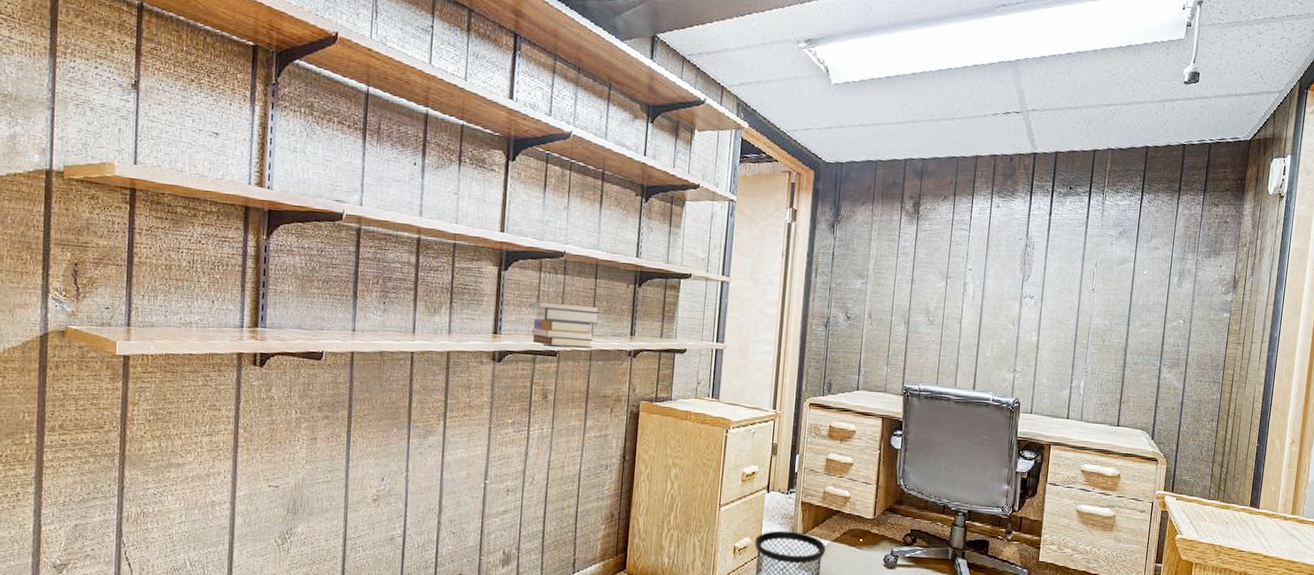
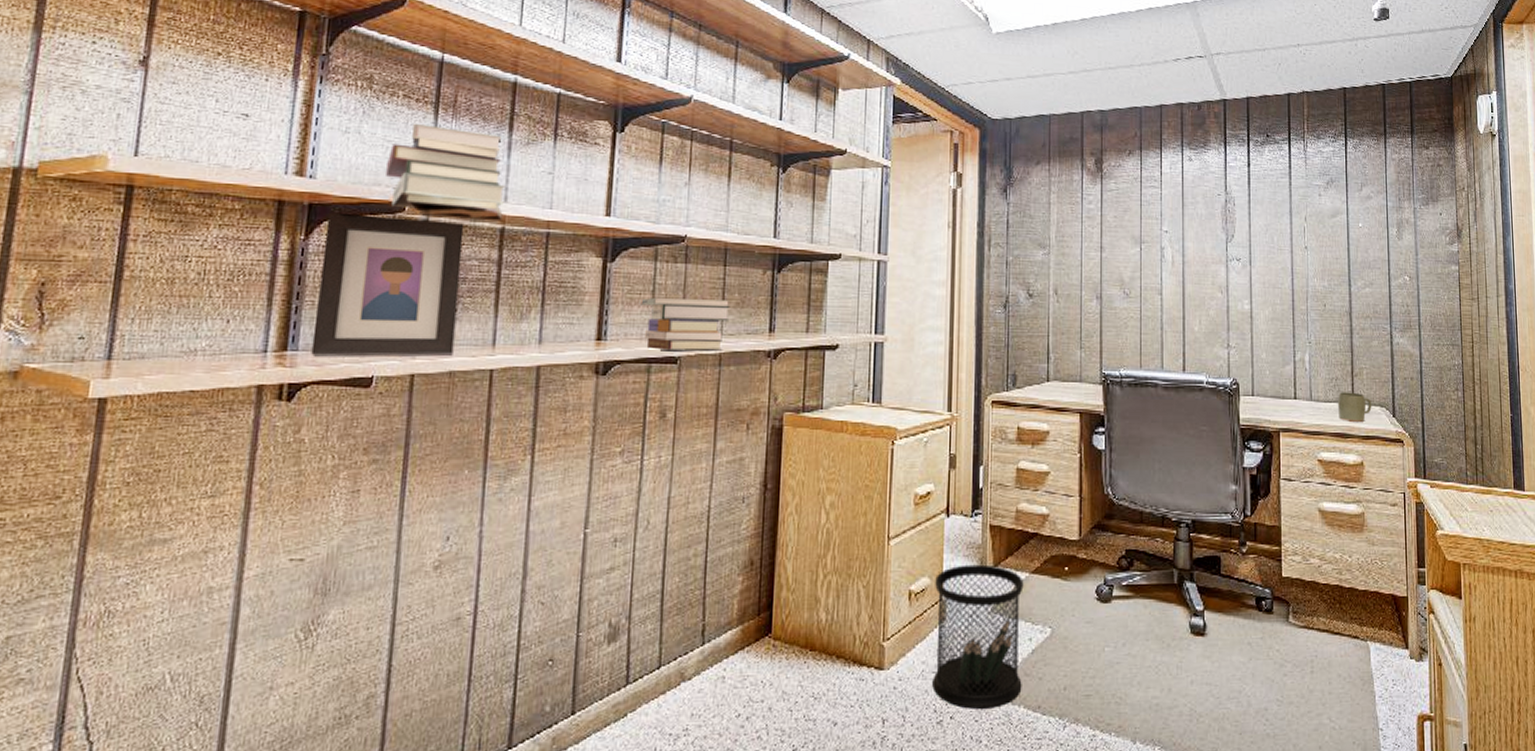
picture frame: none [276,218,389,340] -> present [311,212,465,358]
books: none [325,146,420,232] -> present [385,123,505,222]
mug: none [1103,415,1135,442] -> present [1337,392,1372,422]

